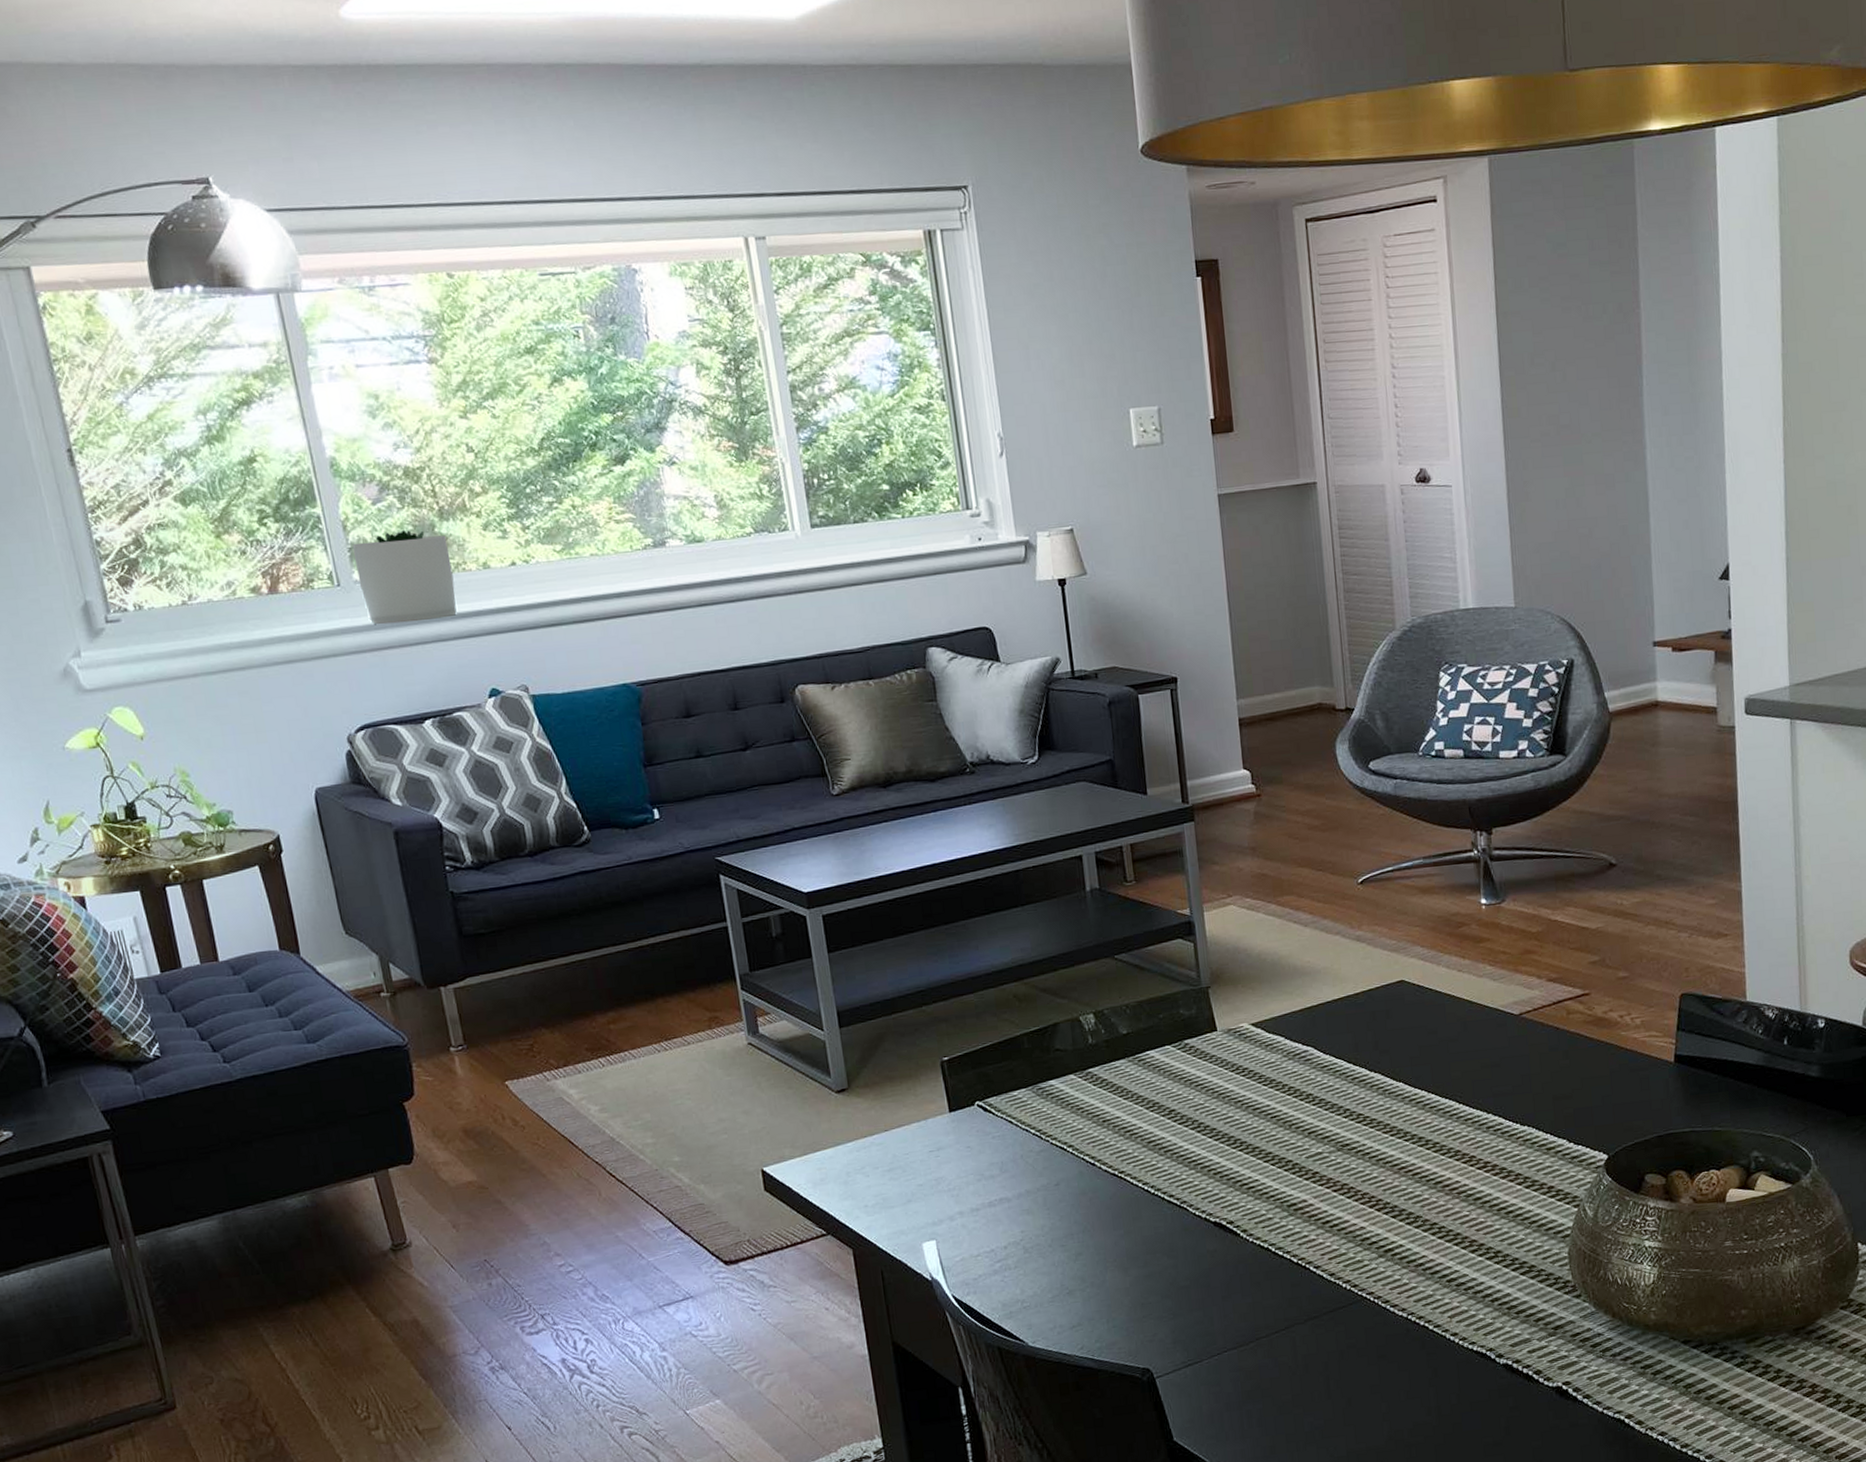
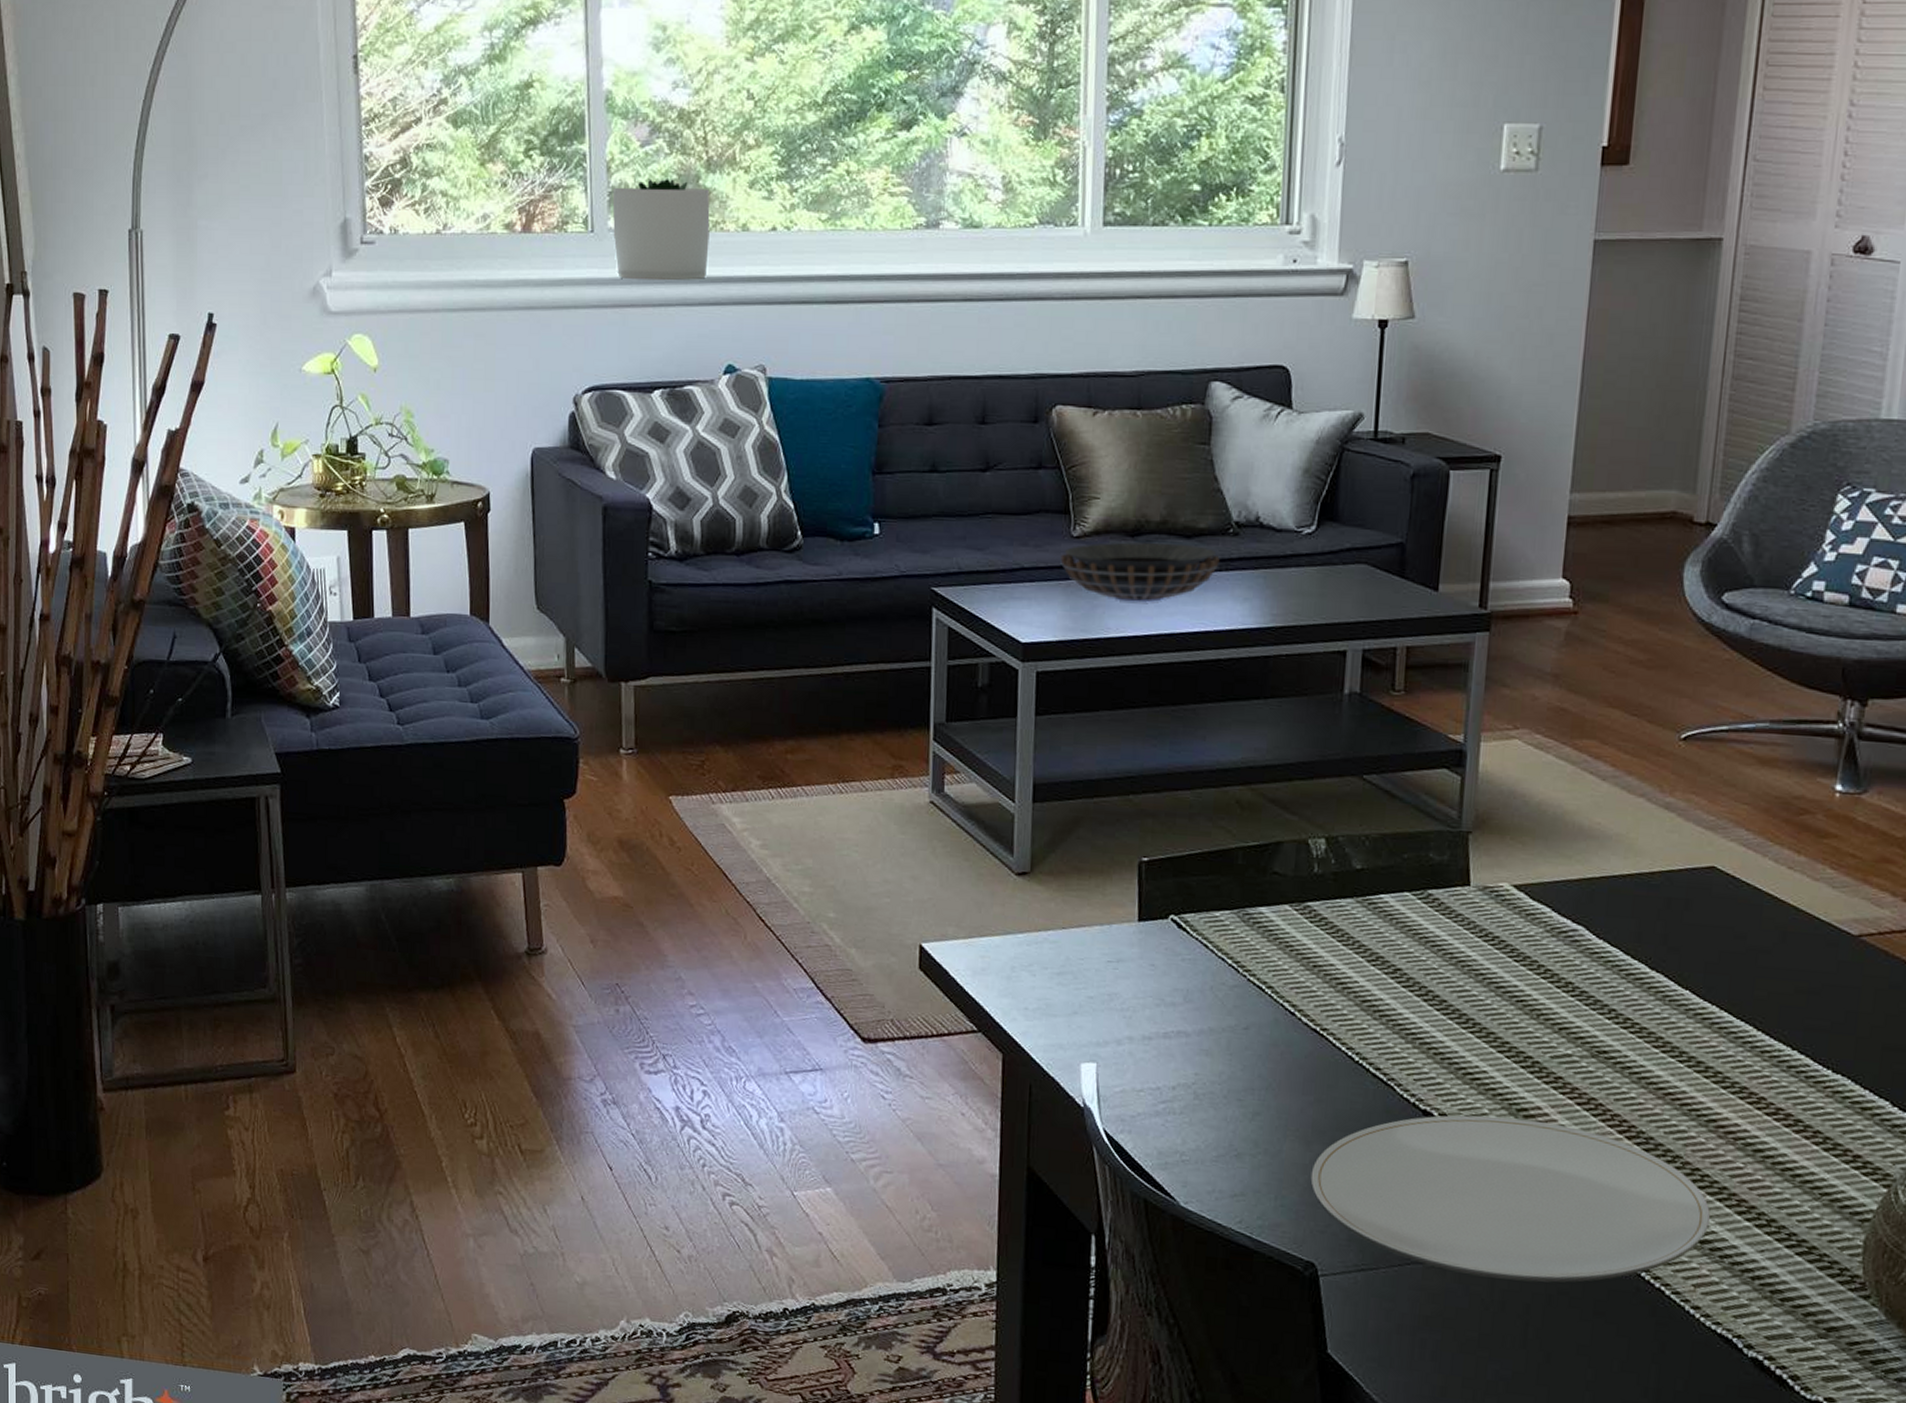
decorative bowl: none [825,787,963,844] -> present [1060,542,1220,602]
plate: none [1132,1210,1452,1349] -> present [1310,1115,1710,1283]

